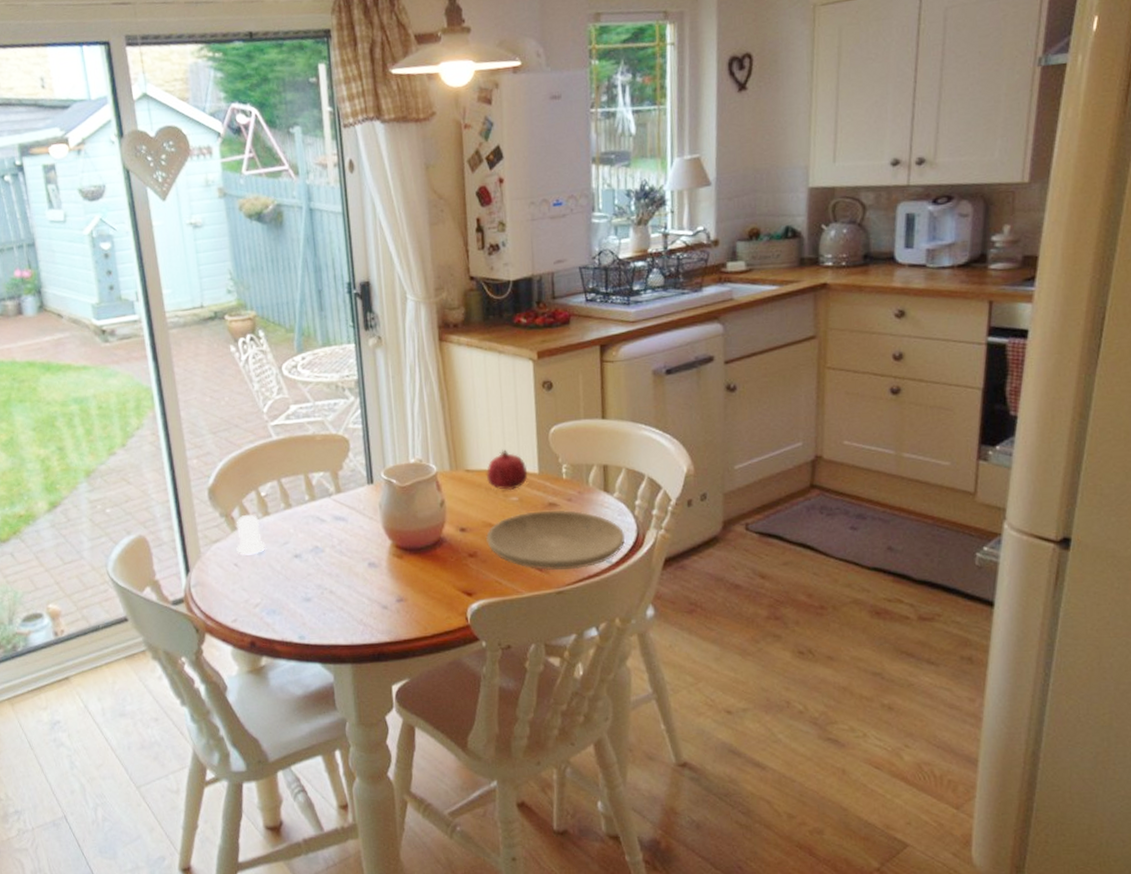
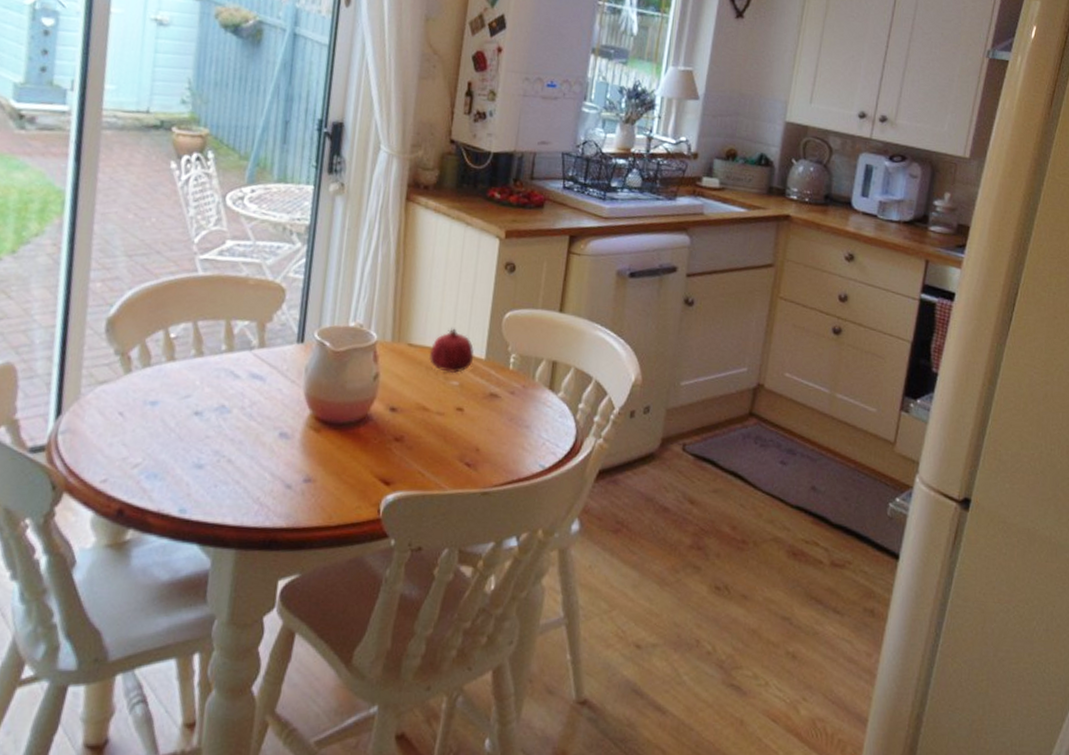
salt shaker: present [236,514,266,555] -> none [125,356,163,405]
plate: present [485,510,626,571] -> none [416,399,563,471]

